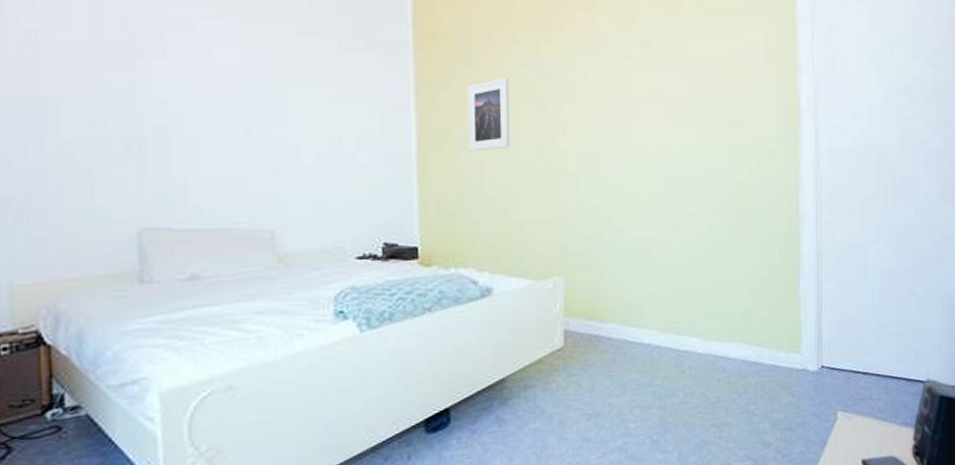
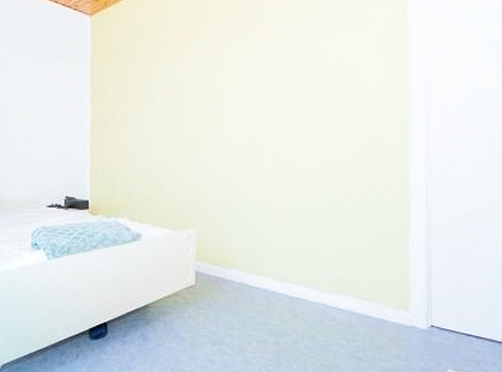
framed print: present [467,77,510,151] -> none [126,75,158,131]

